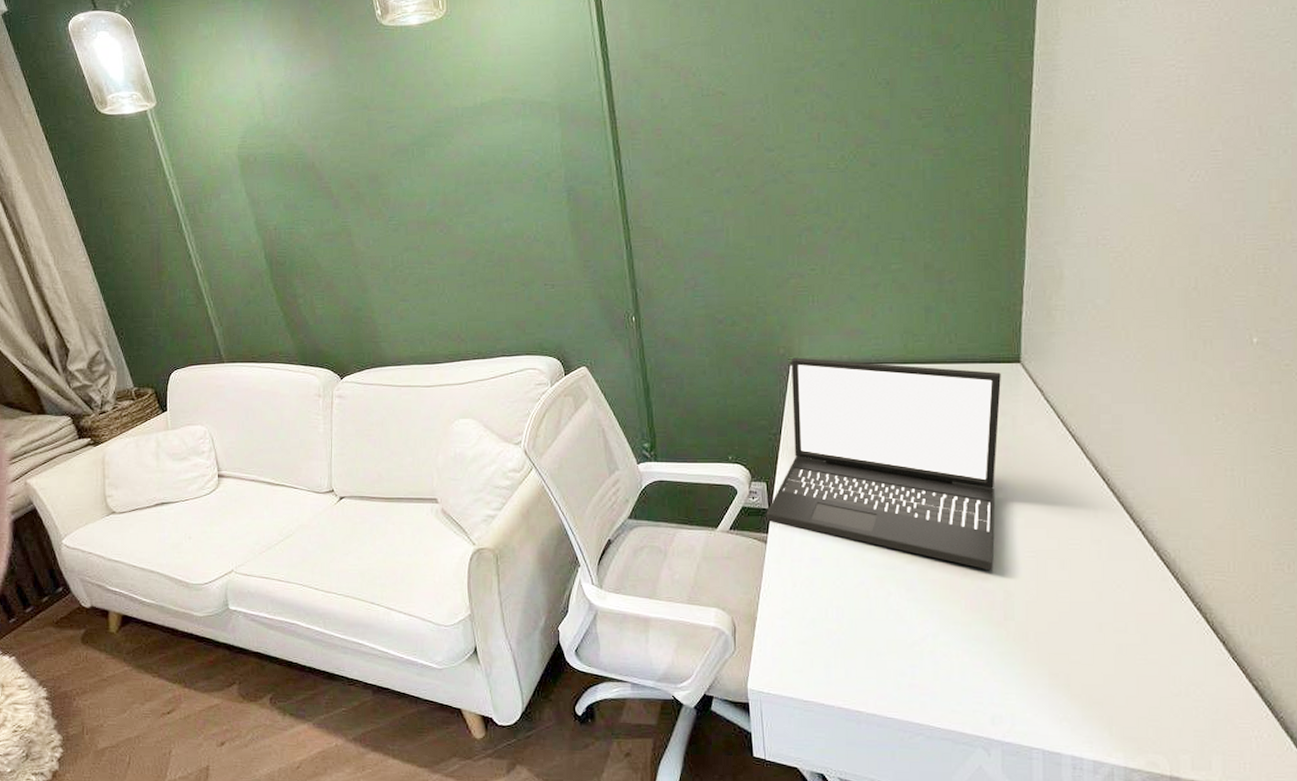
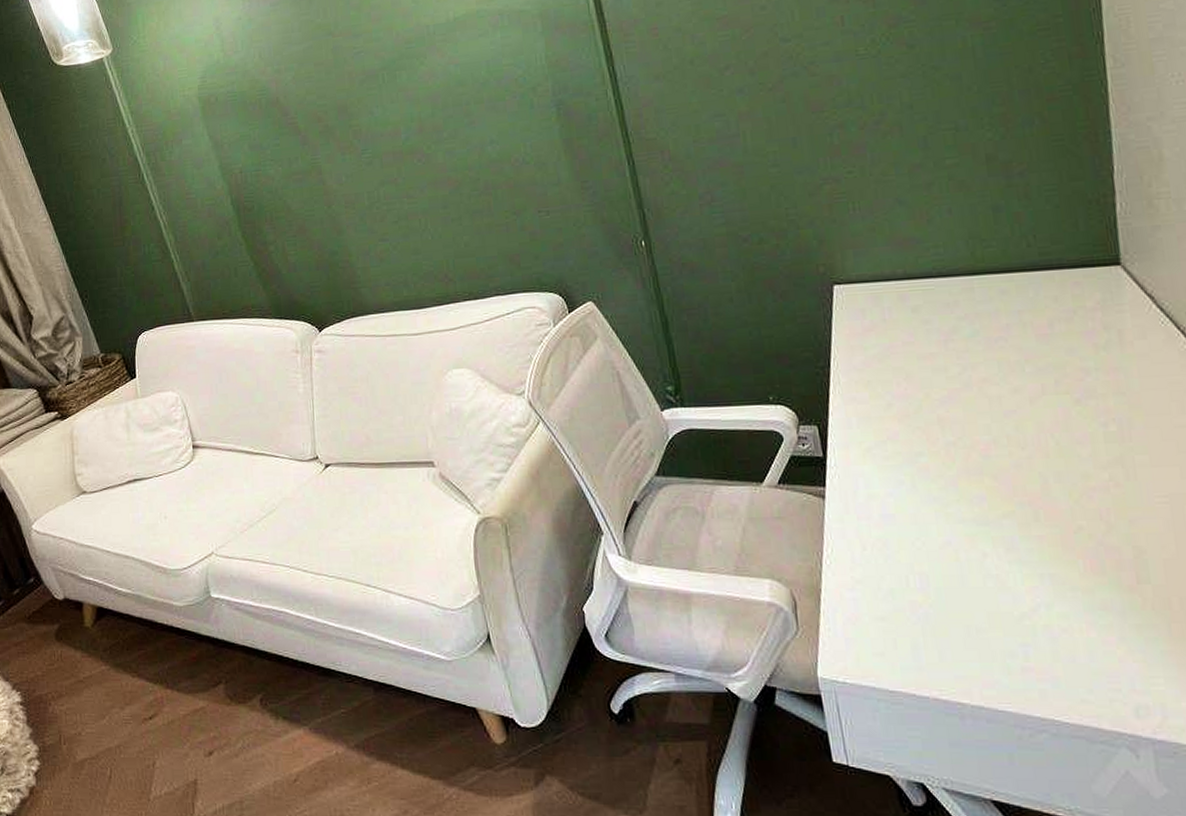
laptop: present [766,357,1001,571] -> none [820,275,1114,522]

